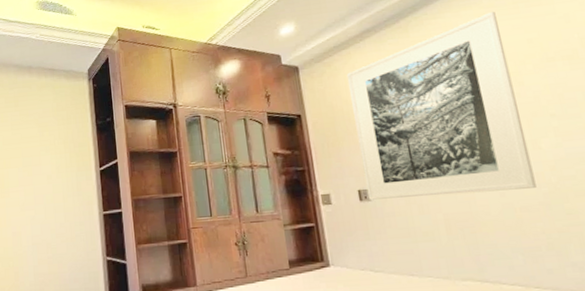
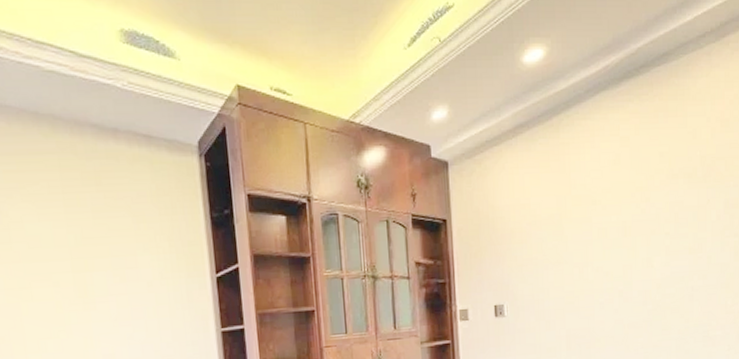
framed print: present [346,11,537,200] -> none [495,117,644,316]

